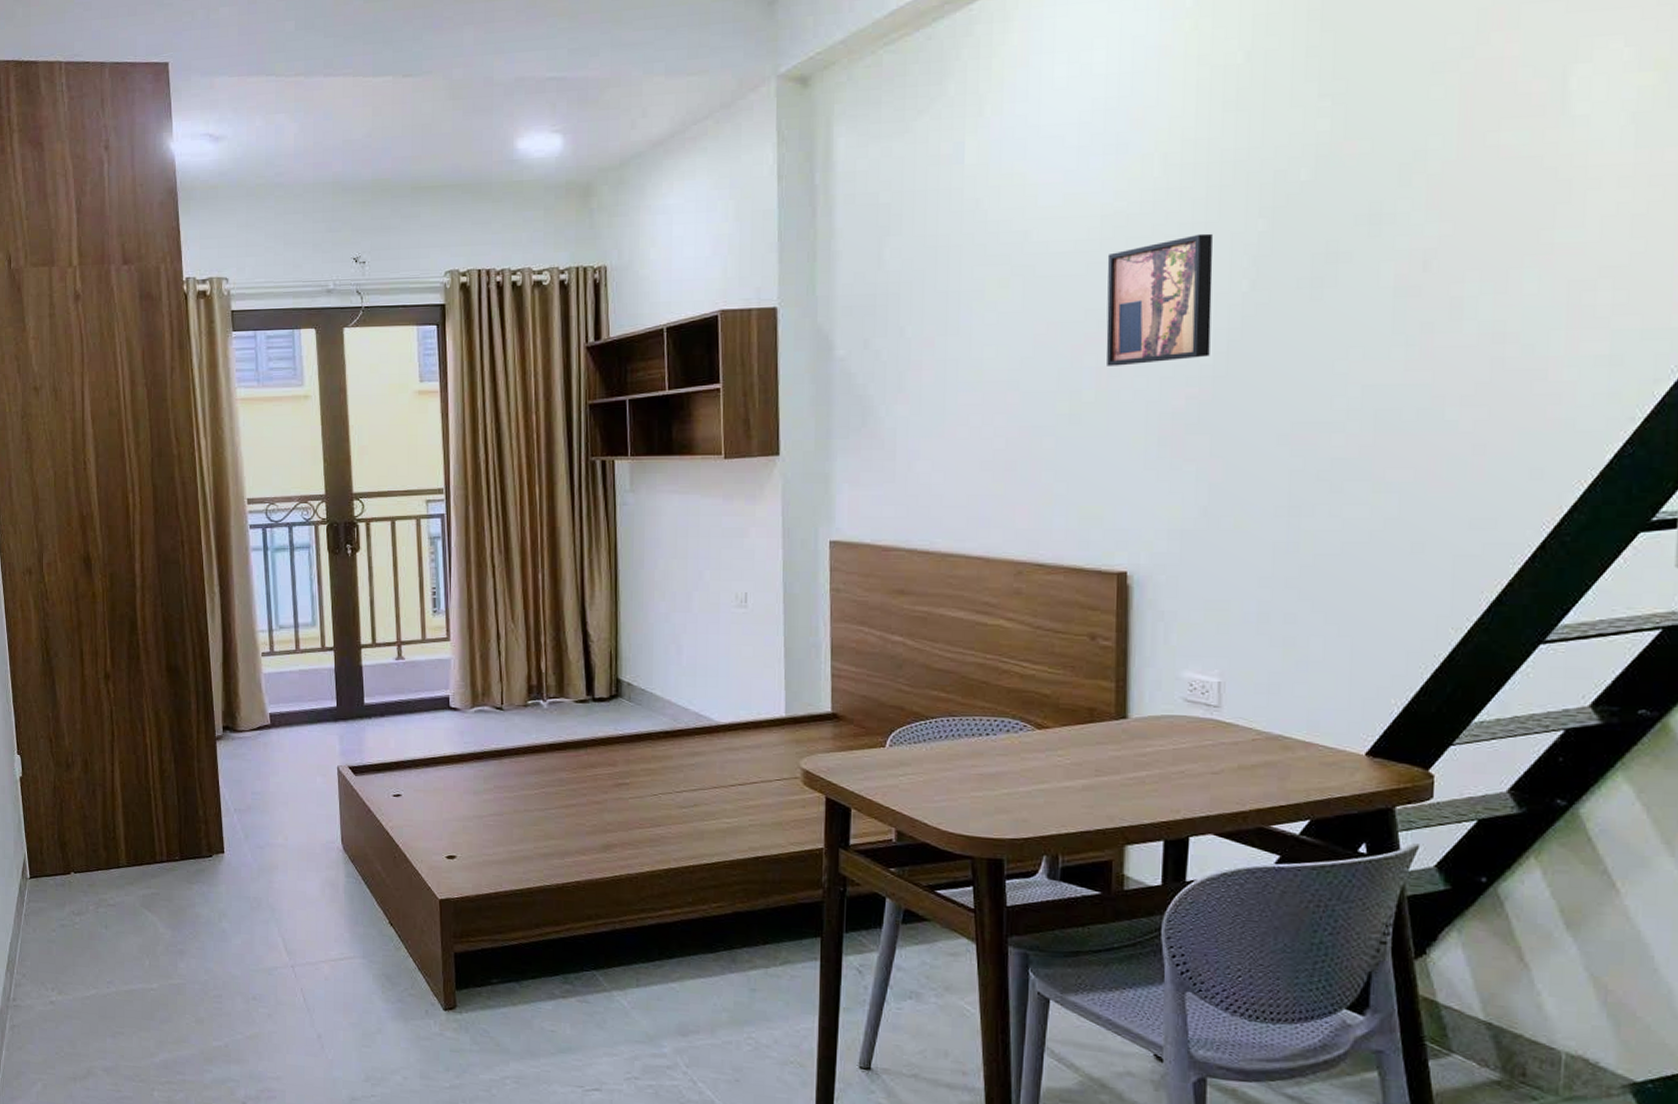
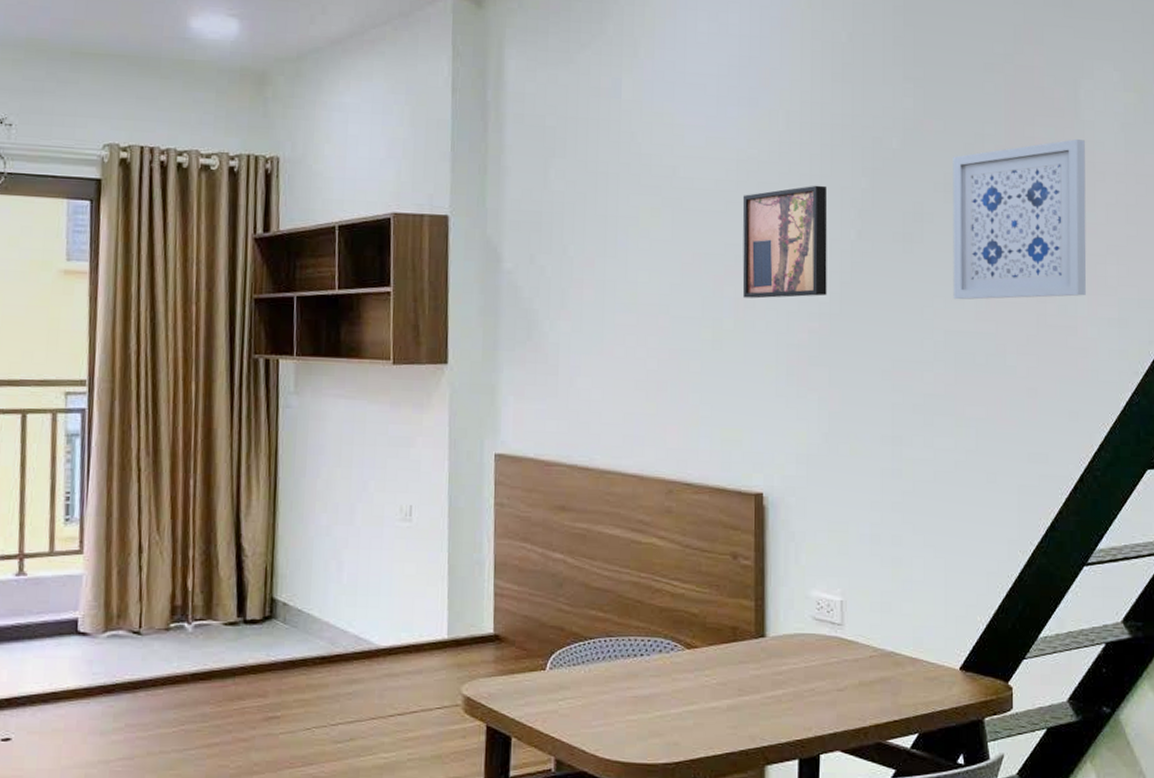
wall art: none [1375,140,1574,349] -> present [953,139,1087,300]

